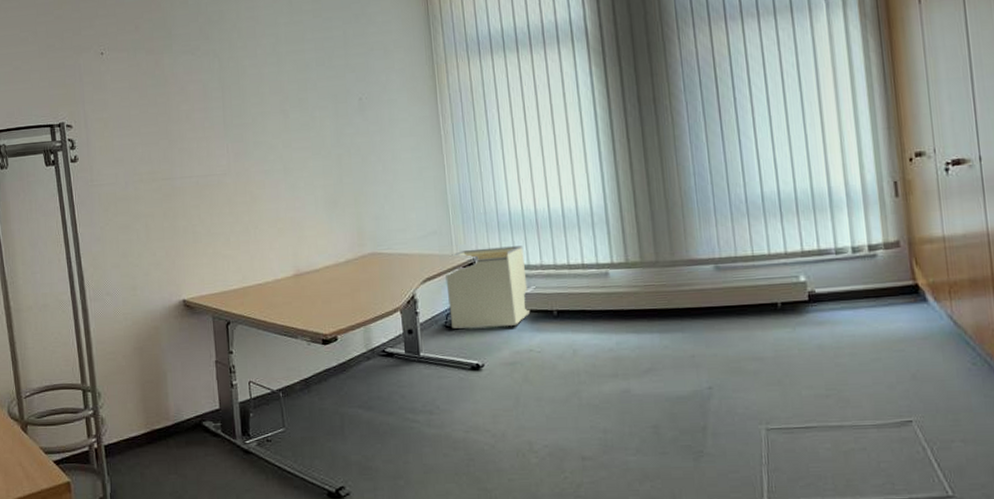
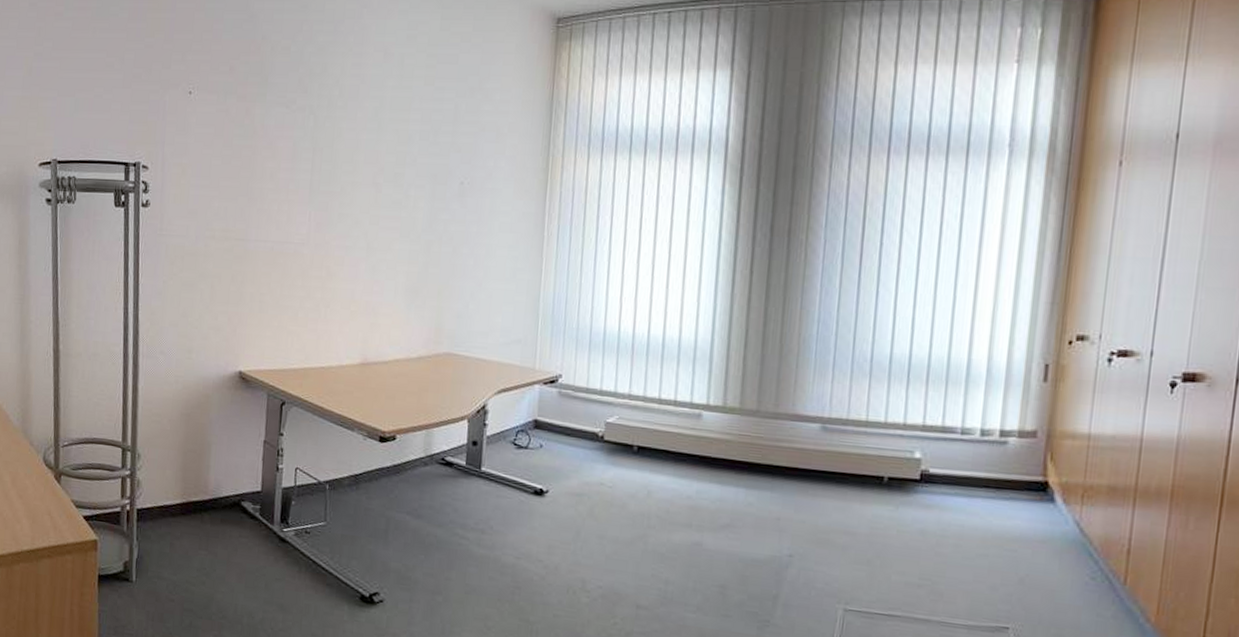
storage bin: present [445,246,531,329] -> none [520,366,613,455]

